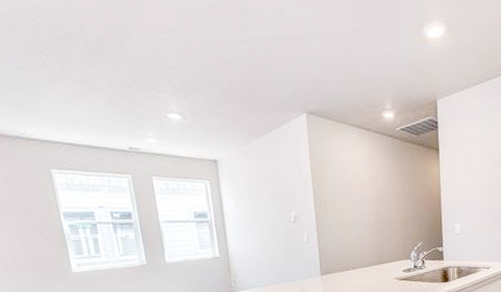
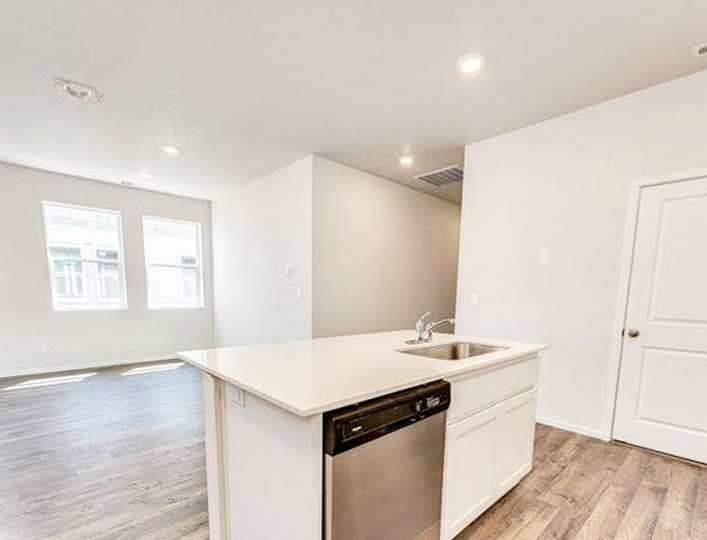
ceiling light: none [44,53,107,78] -> present [46,77,106,104]

